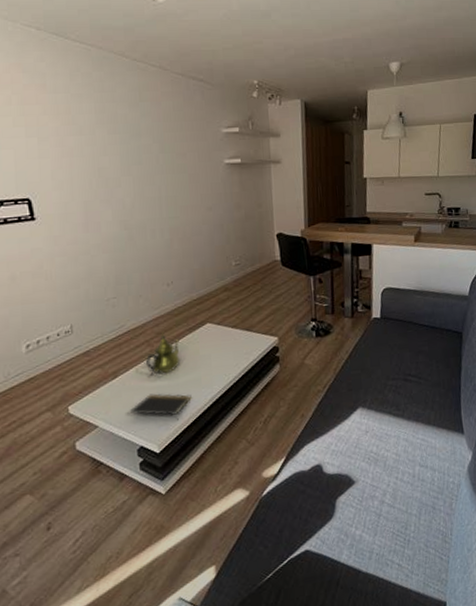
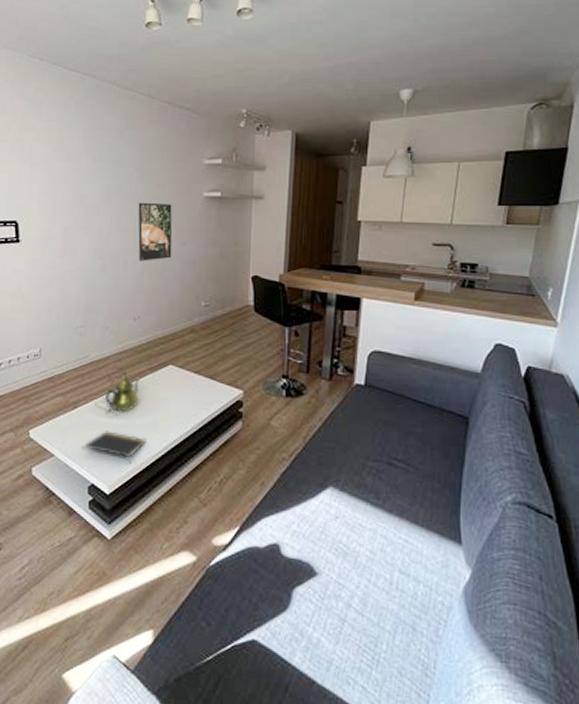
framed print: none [160,171,199,229] -> present [138,202,172,261]

